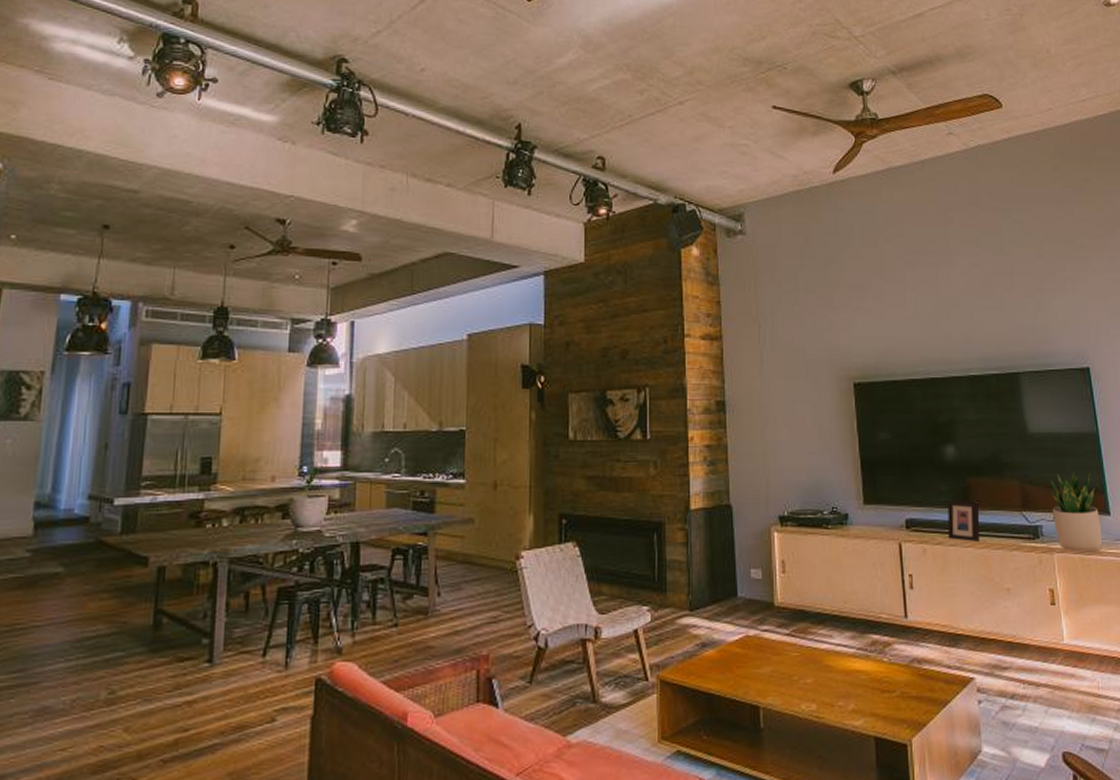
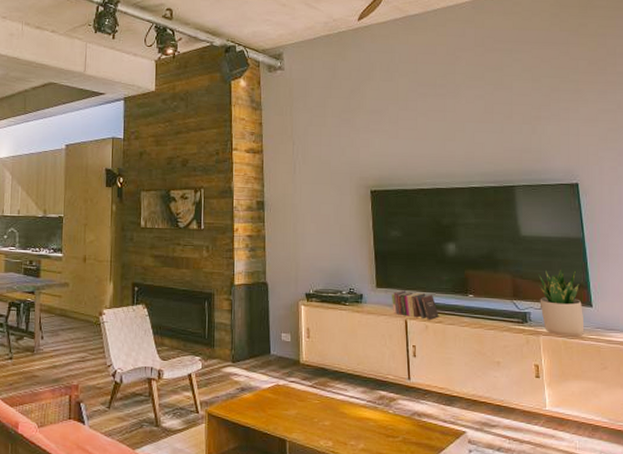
books: none [881,506,939,543] -> present [391,290,439,321]
picture frame: present [947,501,980,543] -> none [448,288,476,324]

